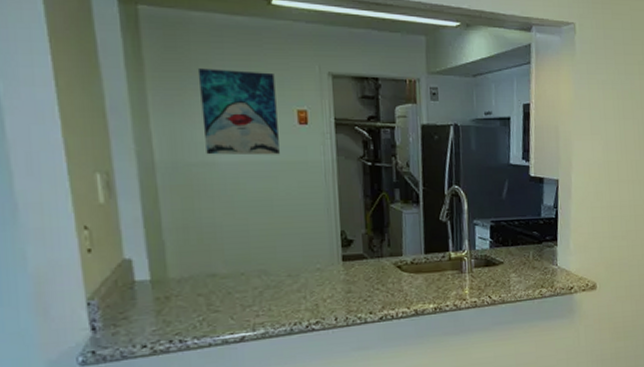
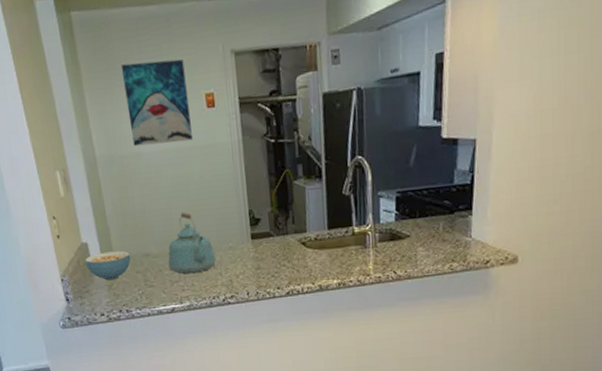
cereal bowl: none [126,269,191,305] -> present [85,250,131,281]
kettle: none [240,229,301,297] -> present [168,212,217,274]

